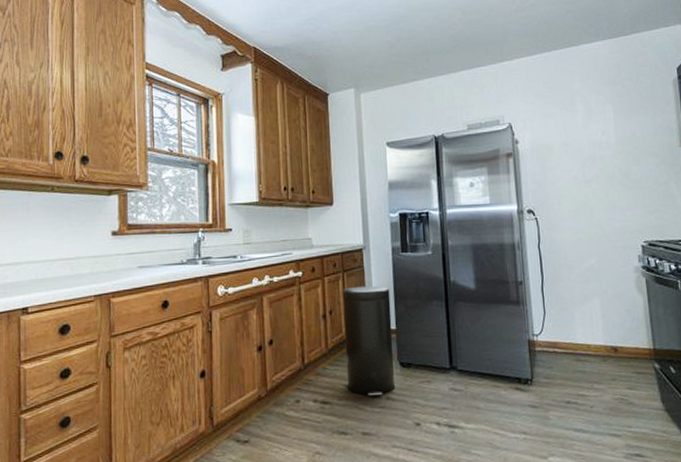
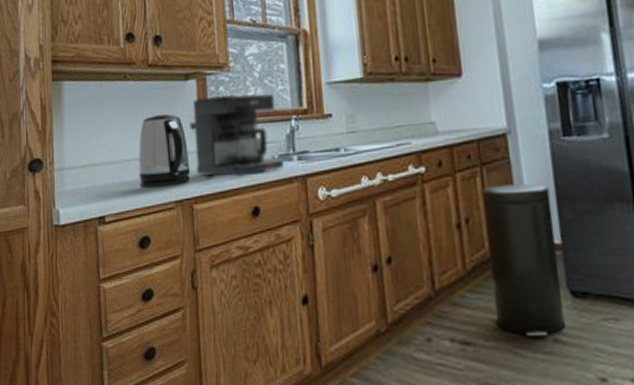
kettle: none [62,223,110,285] -> present [138,114,191,189]
coffee maker: none [114,209,191,276] -> present [192,93,285,177]

